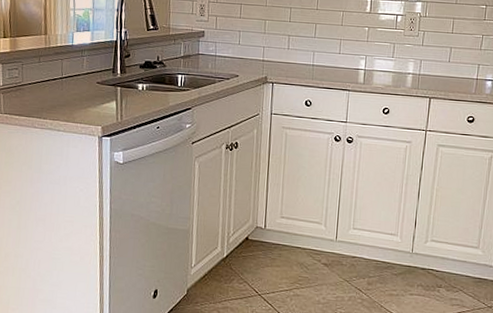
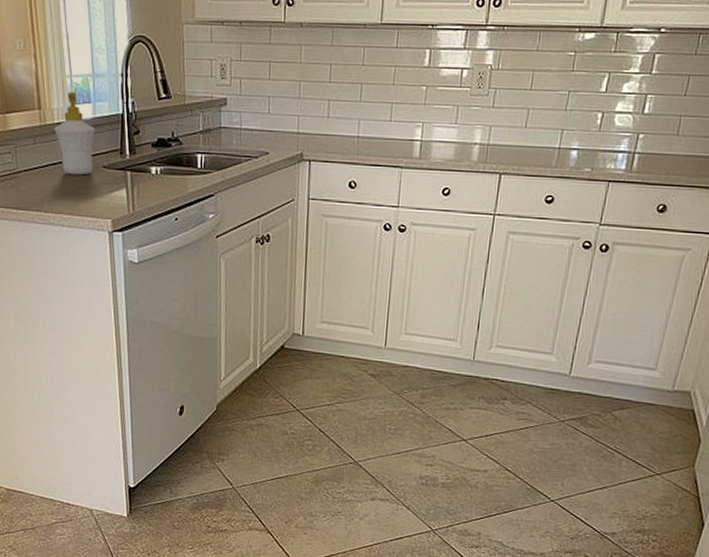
soap bottle: none [57,21,92,89] -> present [54,91,95,176]

